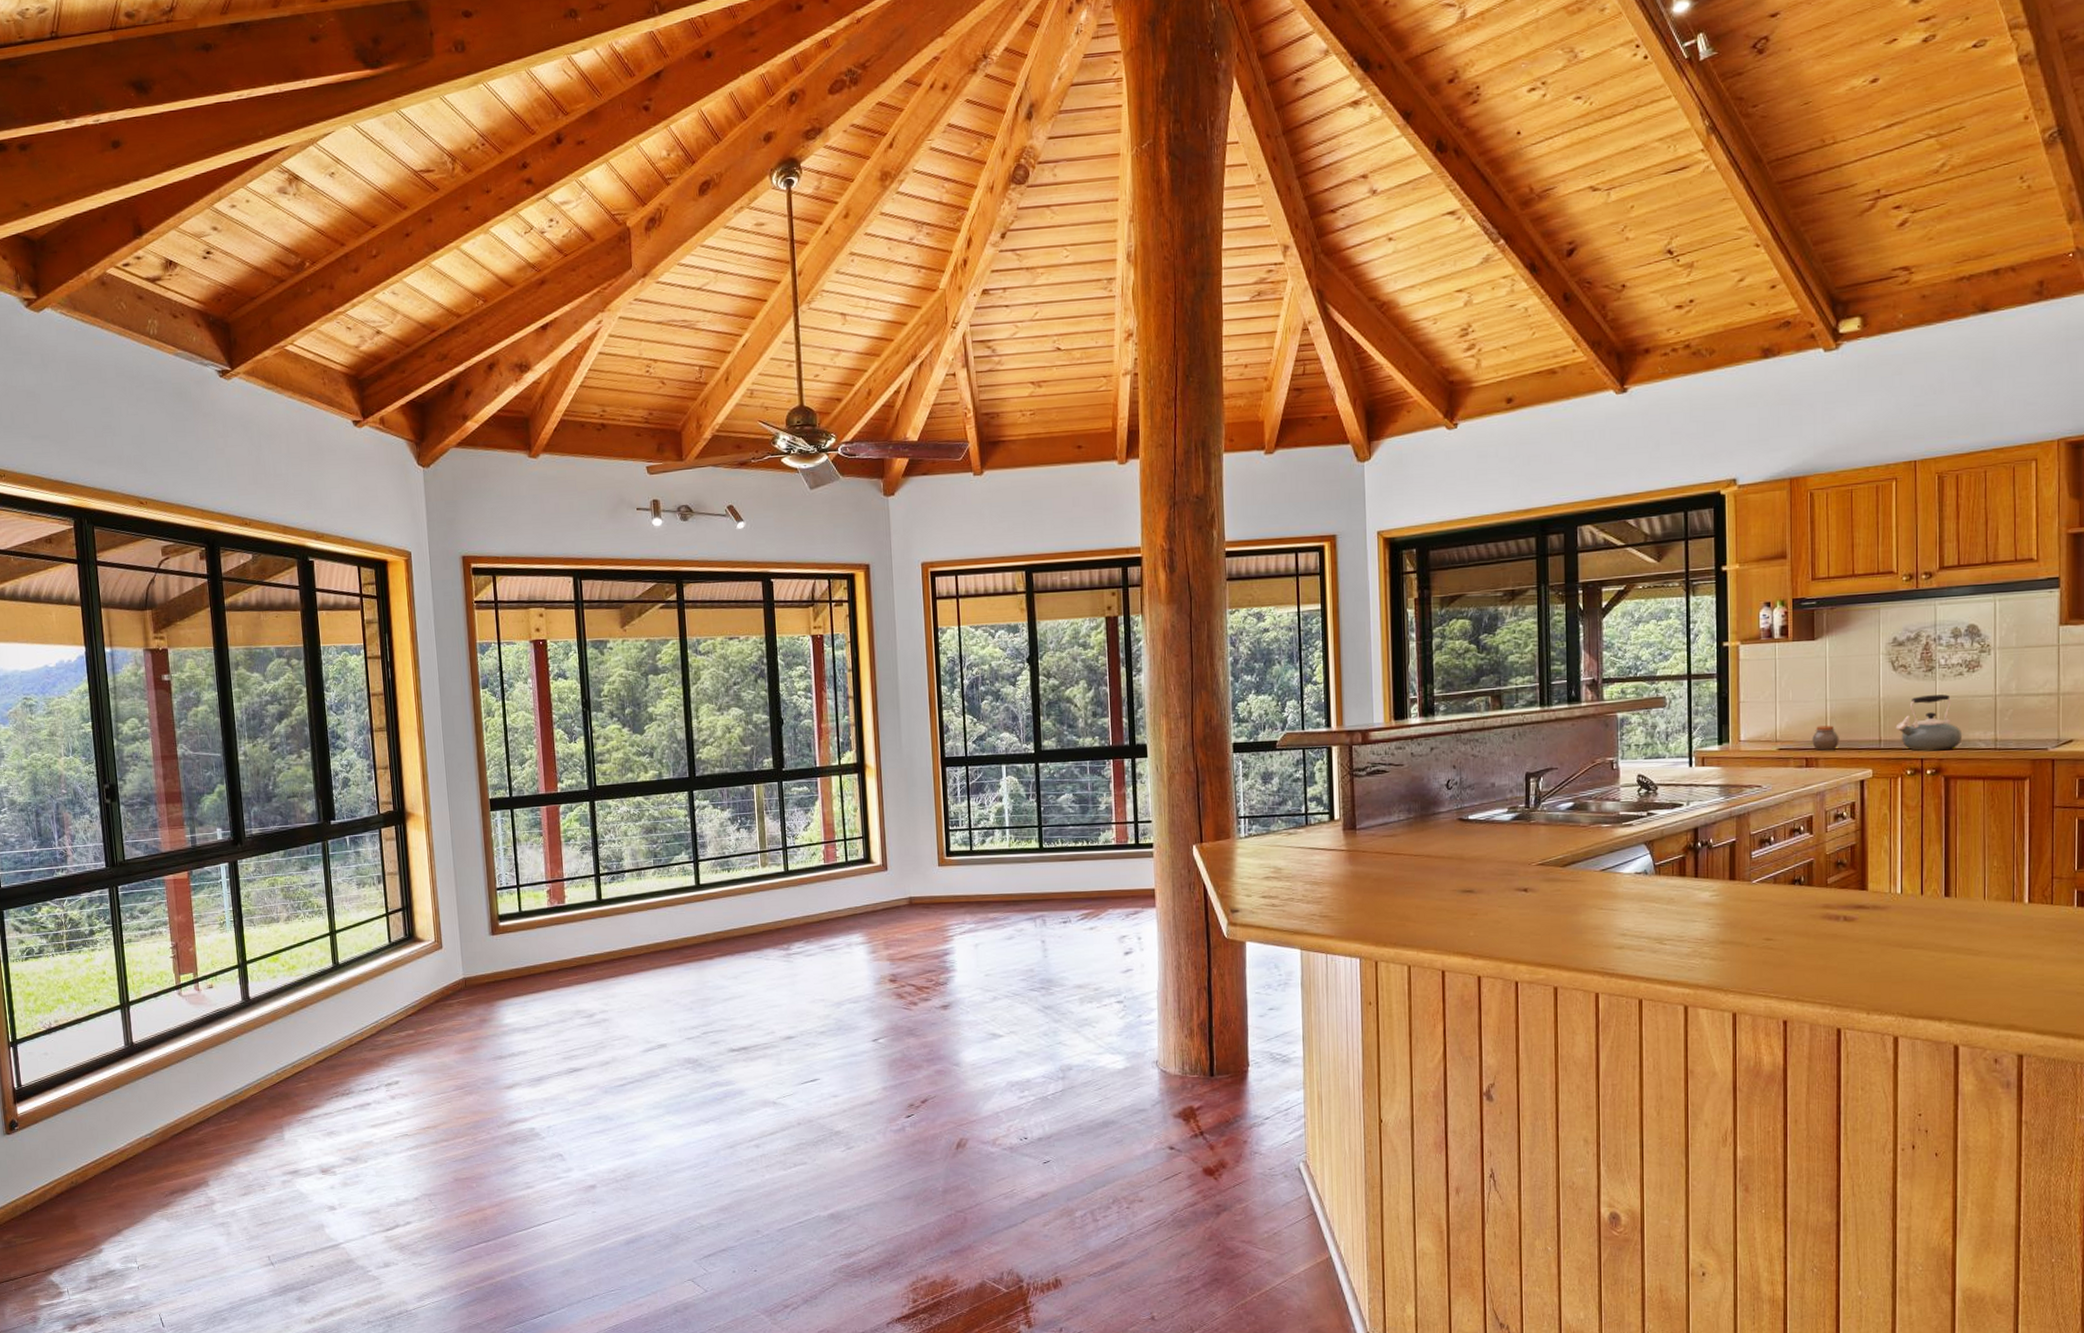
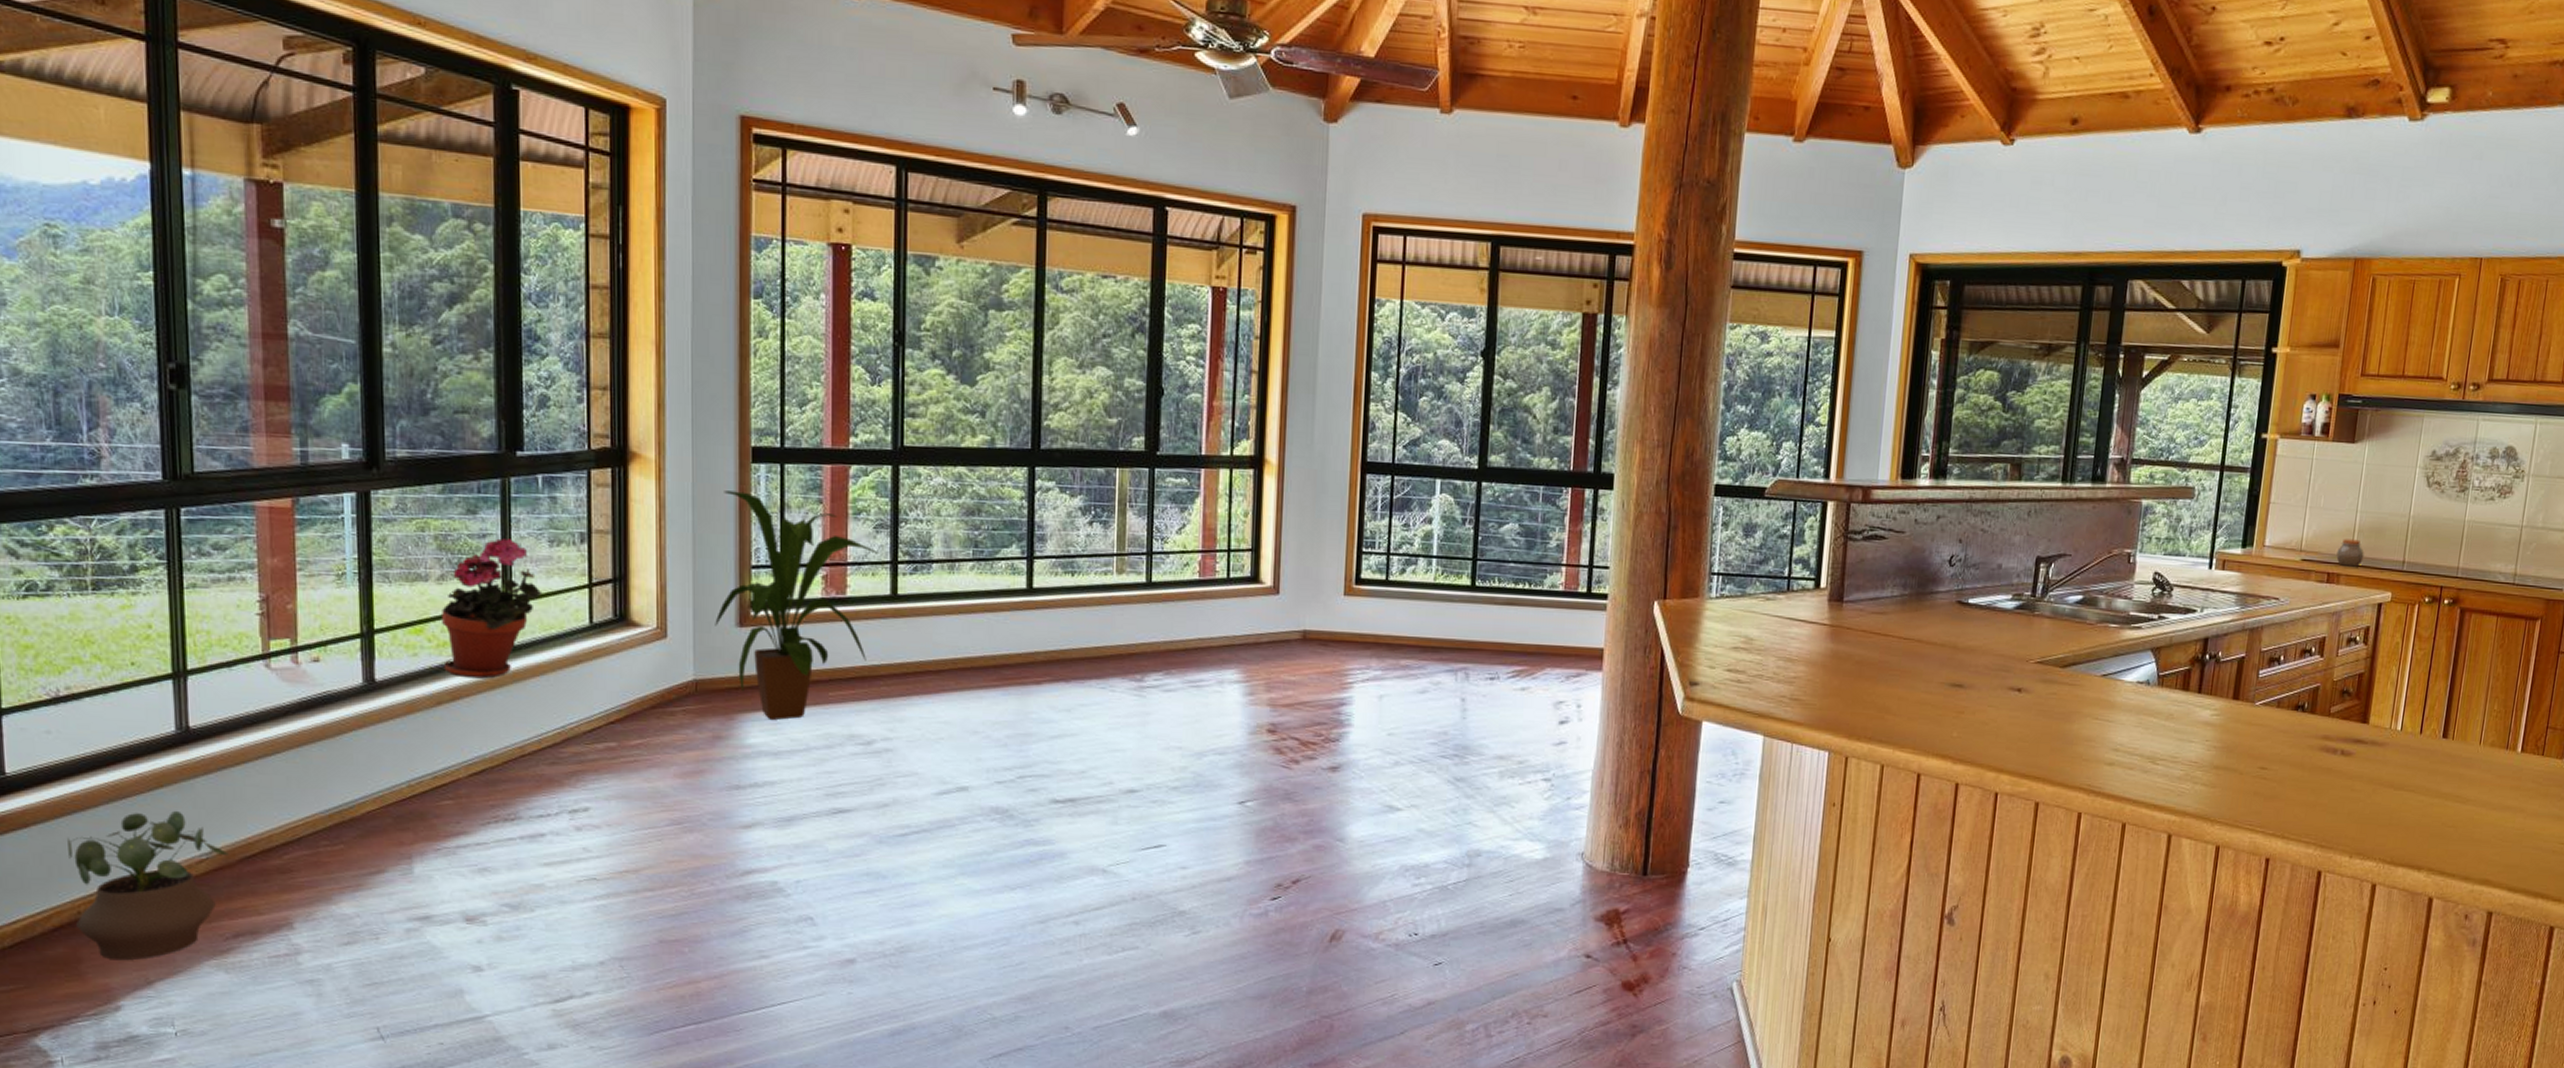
potted plant: none [62,1104,164,1215] -> present [67,810,229,960]
potted plant: none [289,885,356,991] -> present [442,538,543,679]
house plant: none [473,833,585,1003] -> present [715,490,878,720]
kettle: present [1895,694,1963,752] -> none [2421,518,2485,580]

